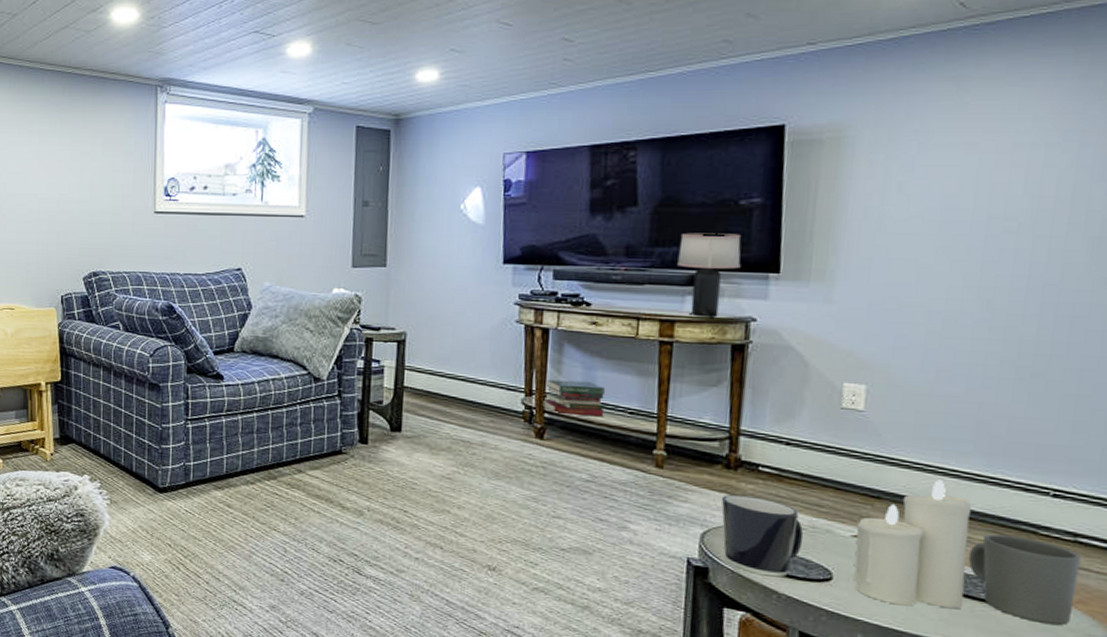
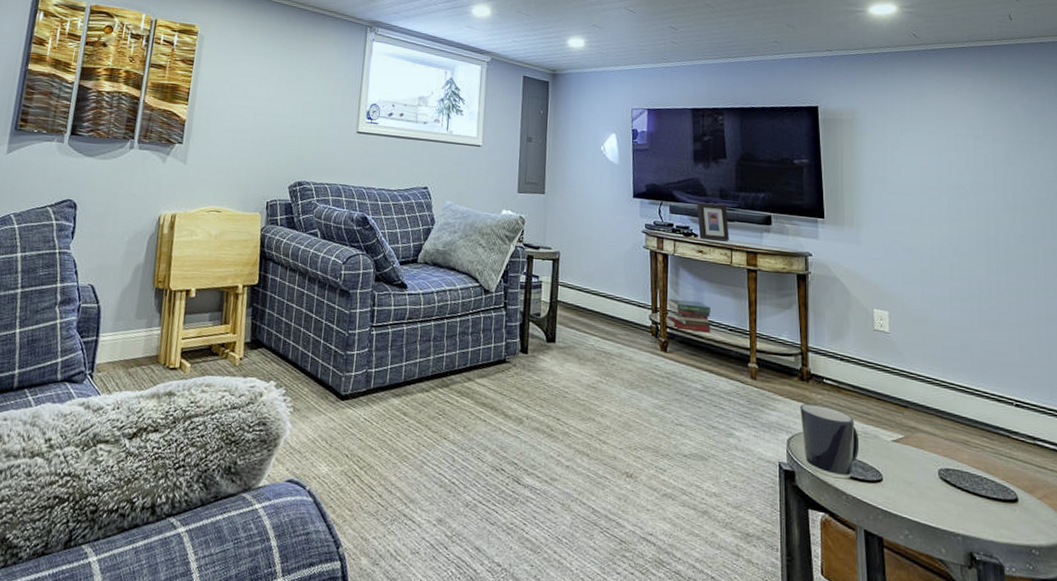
picture frame: none [591,264,636,310] -> present [697,203,729,242]
table lamp: present [677,232,741,318] -> none [756,182,798,251]
candle: present [852,479,973,609] -> none [894,391,972,505]
mug: present [968,534,1081,625] -> none [970,438,1042,518]

